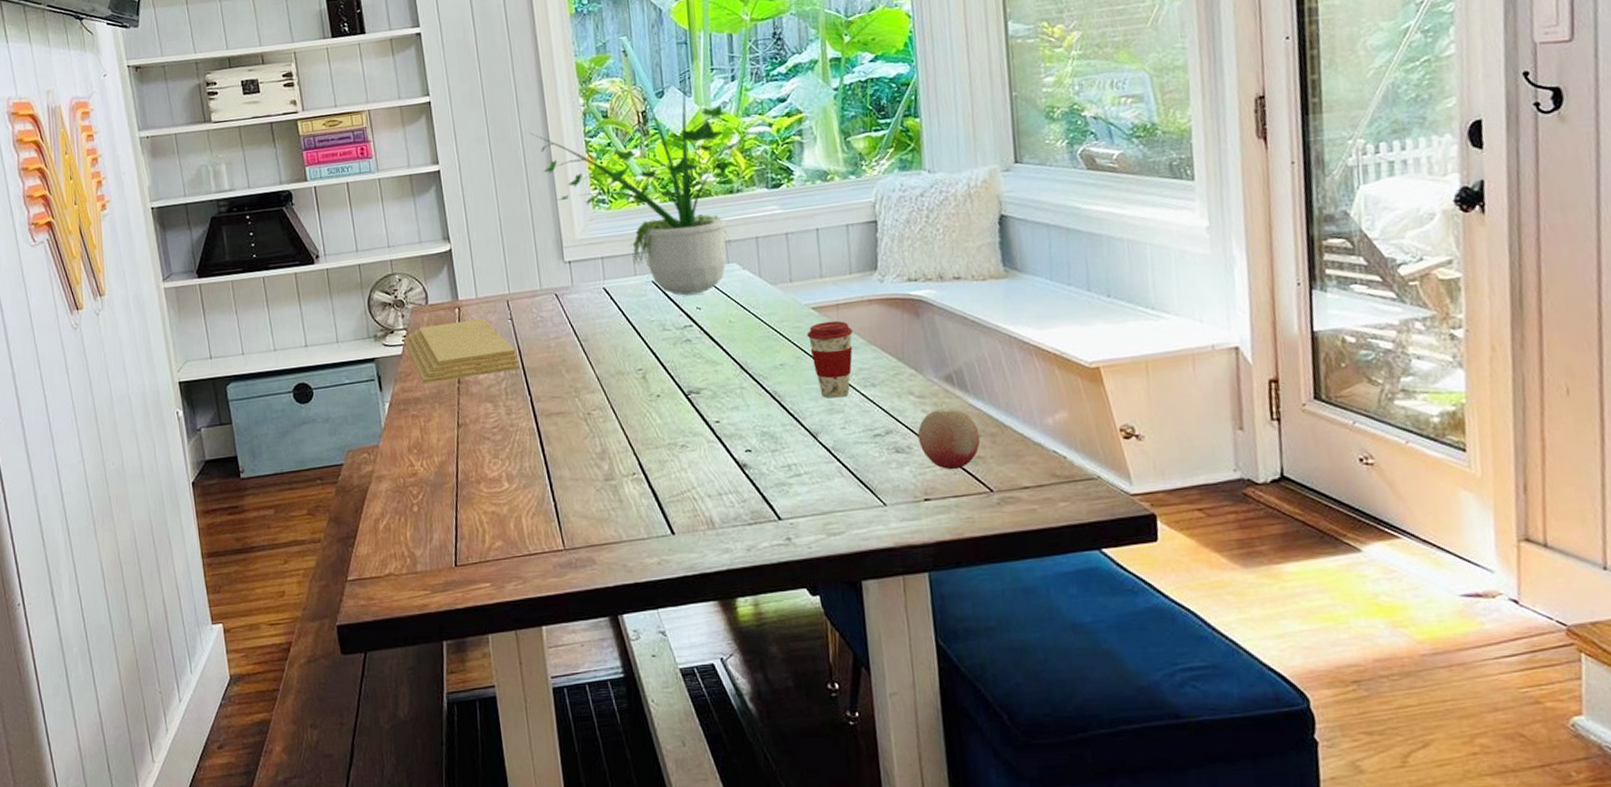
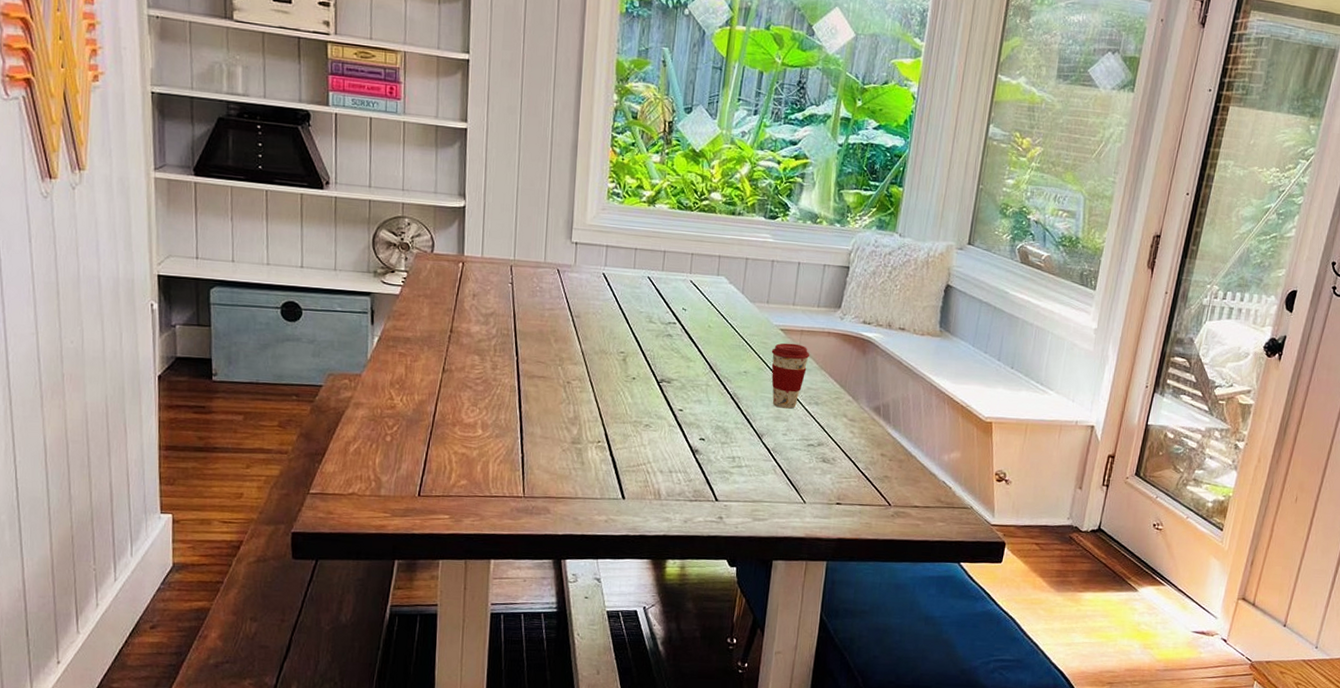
cutting board: present [403,318,520,384] -> none [403,273,512,331]
potted plant: present [529,63,750,296] -> none [561,87,760,297]
fruit: present [917,409,981,470] -> none [842,433,891,484]

